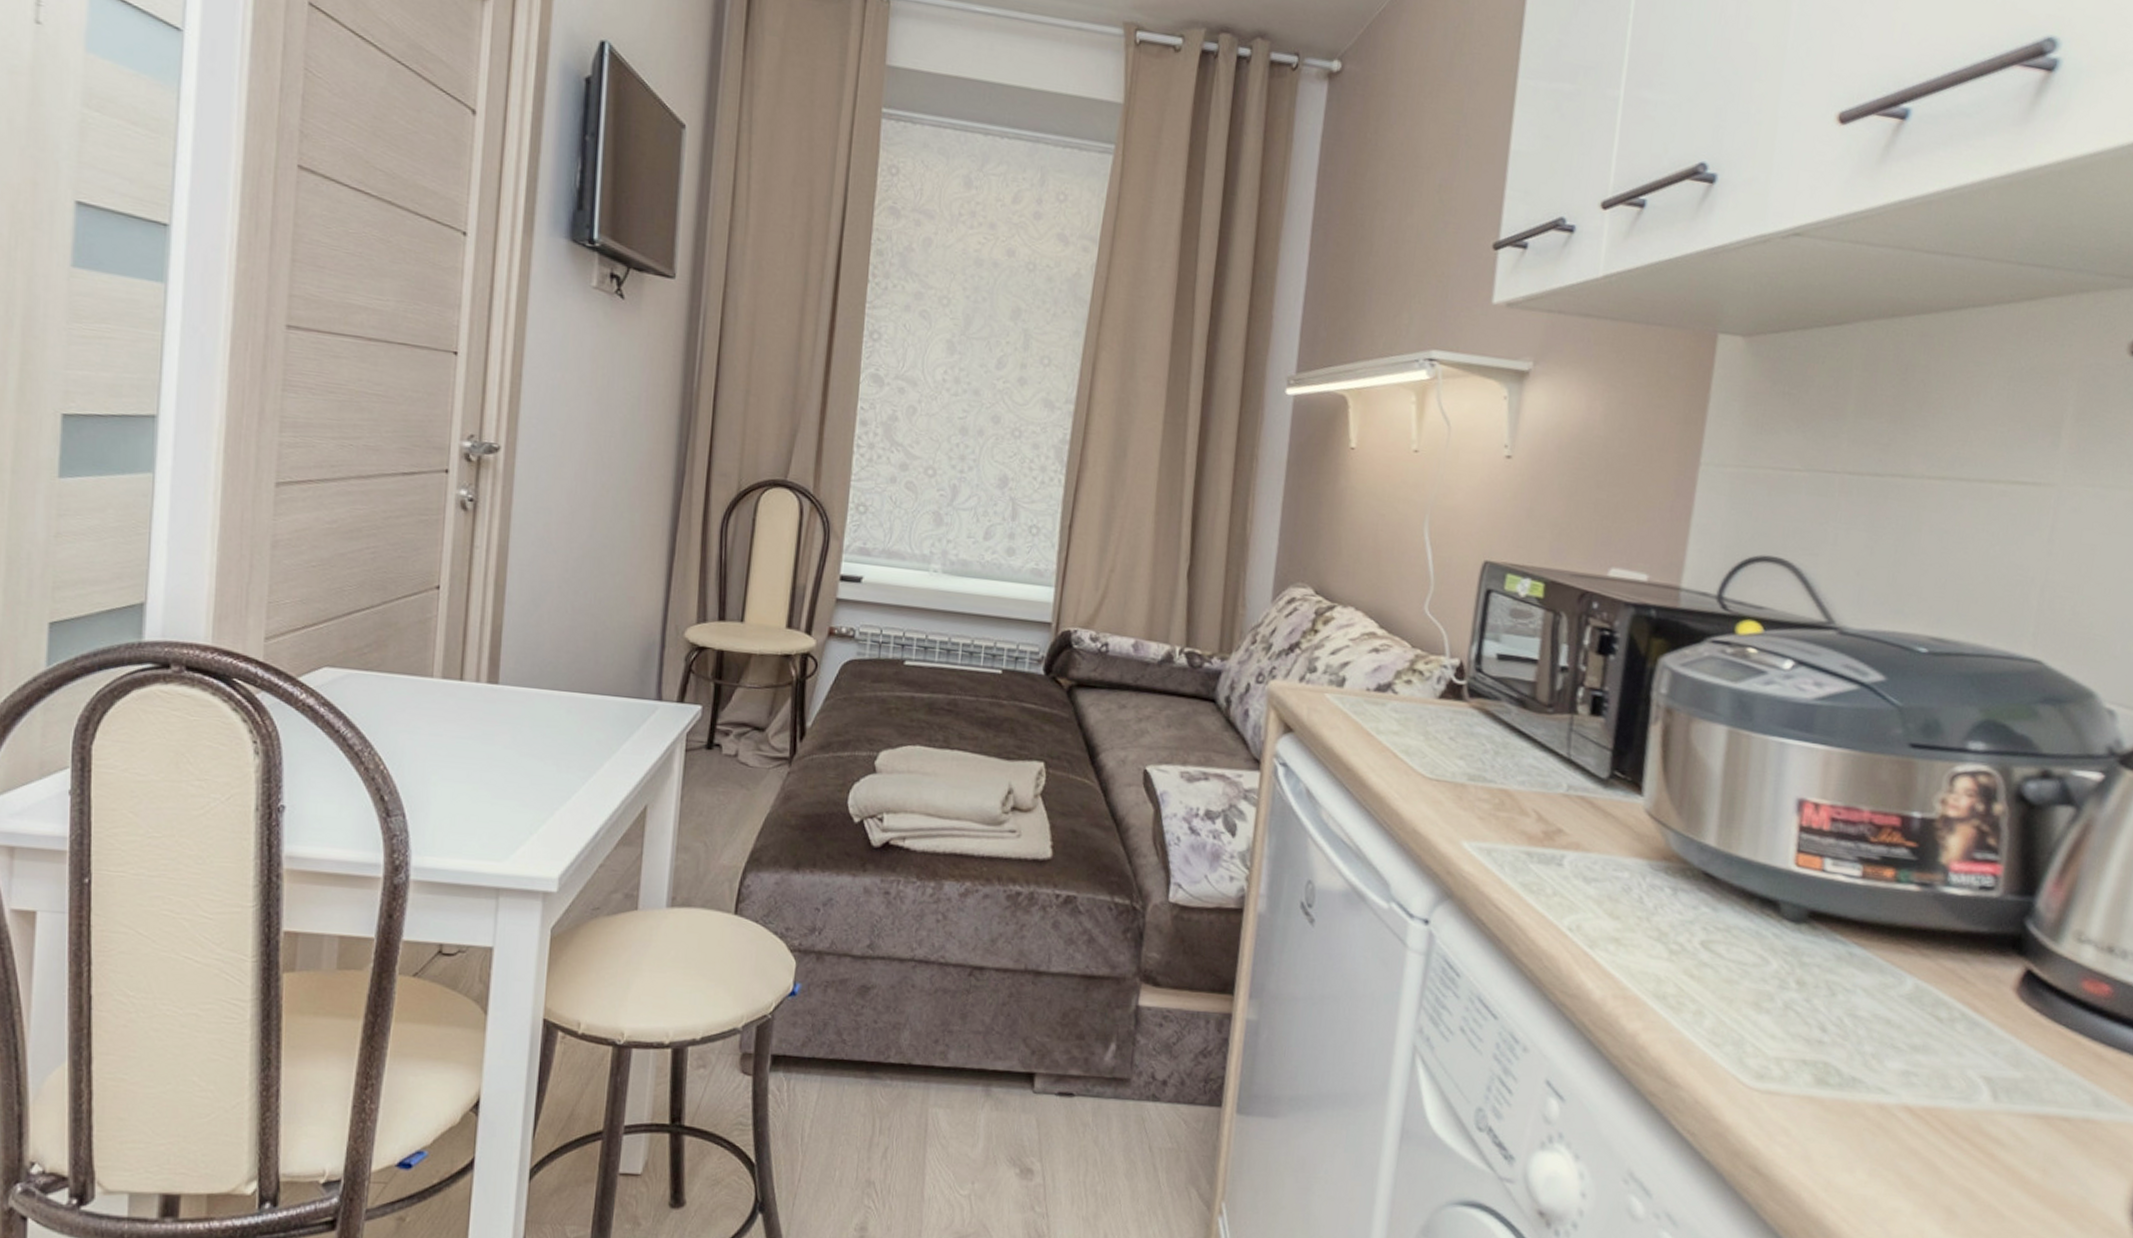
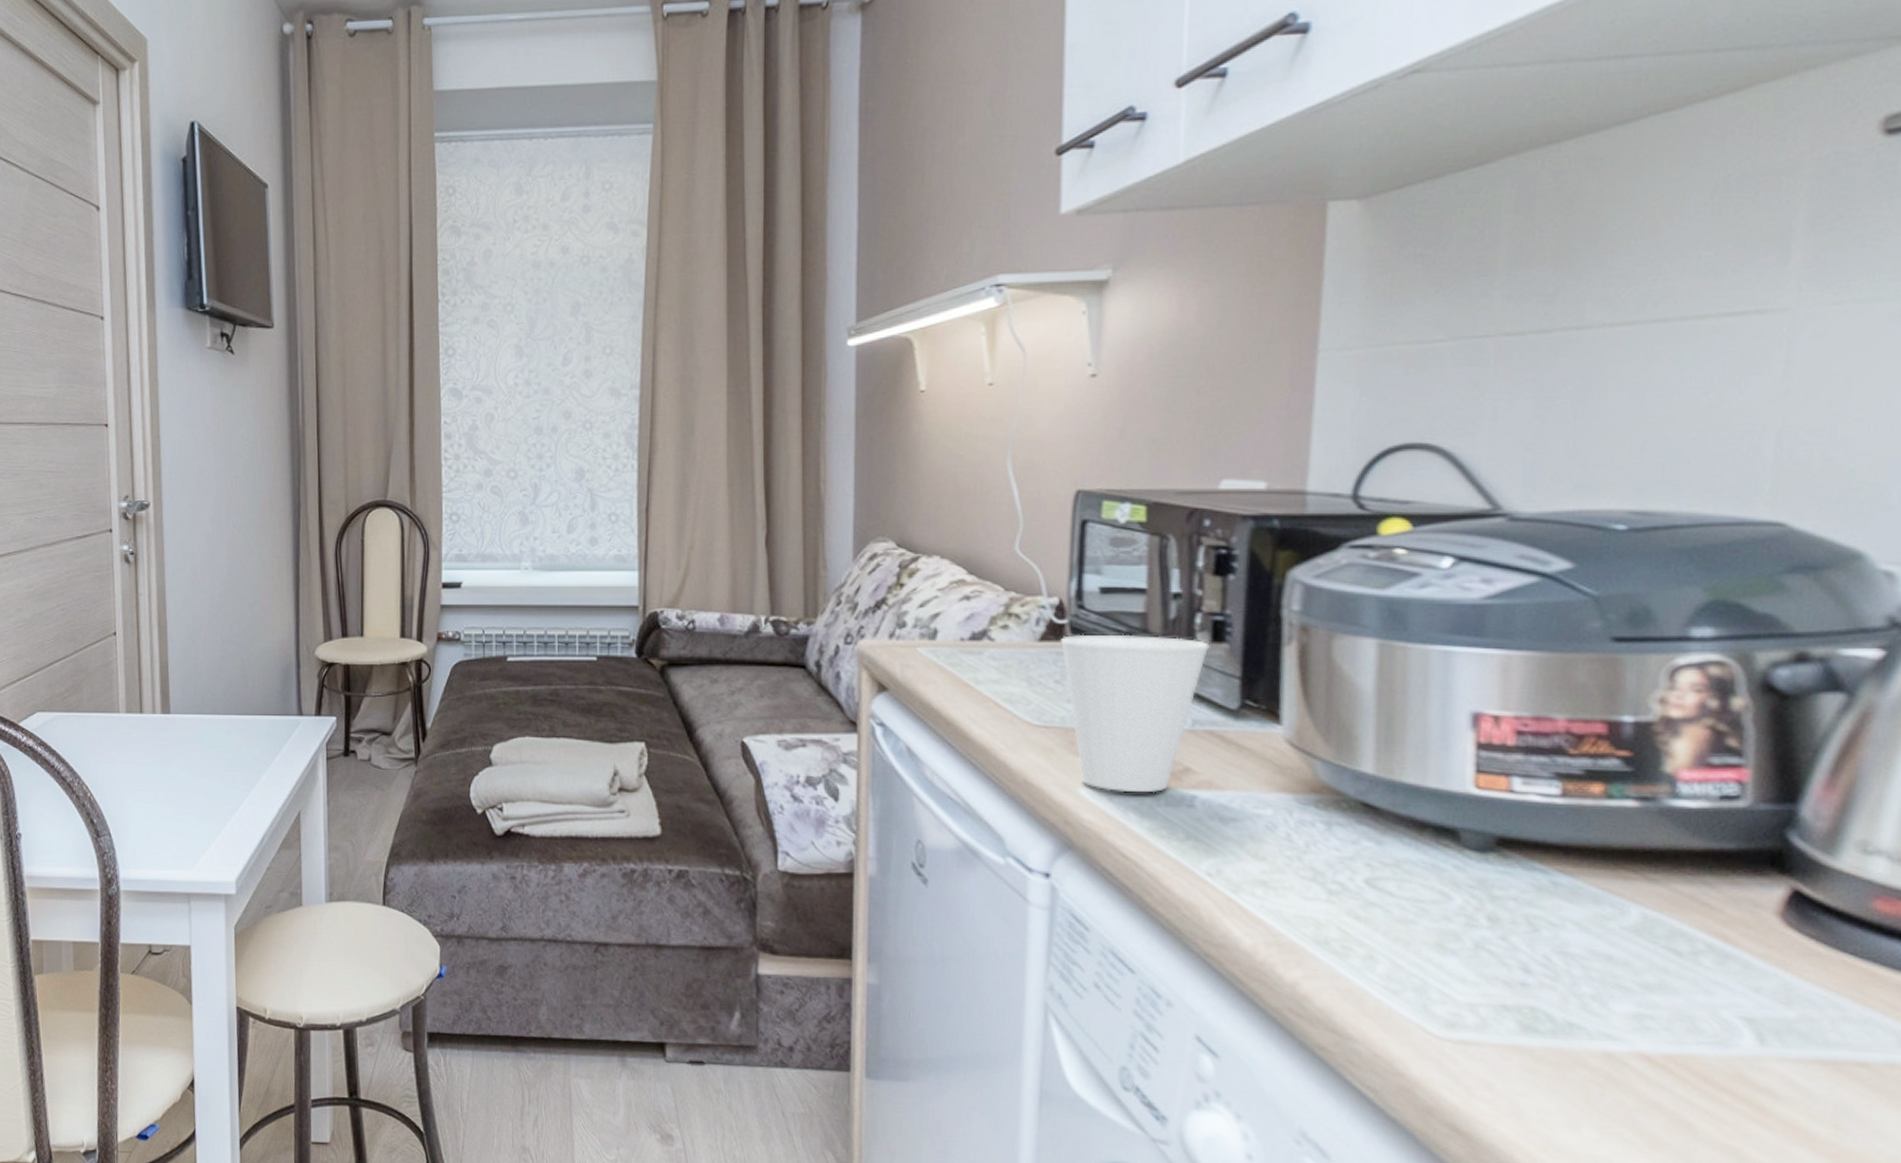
cup: none [1457,696,1588,850] -> present [1059,634,1210,792]

